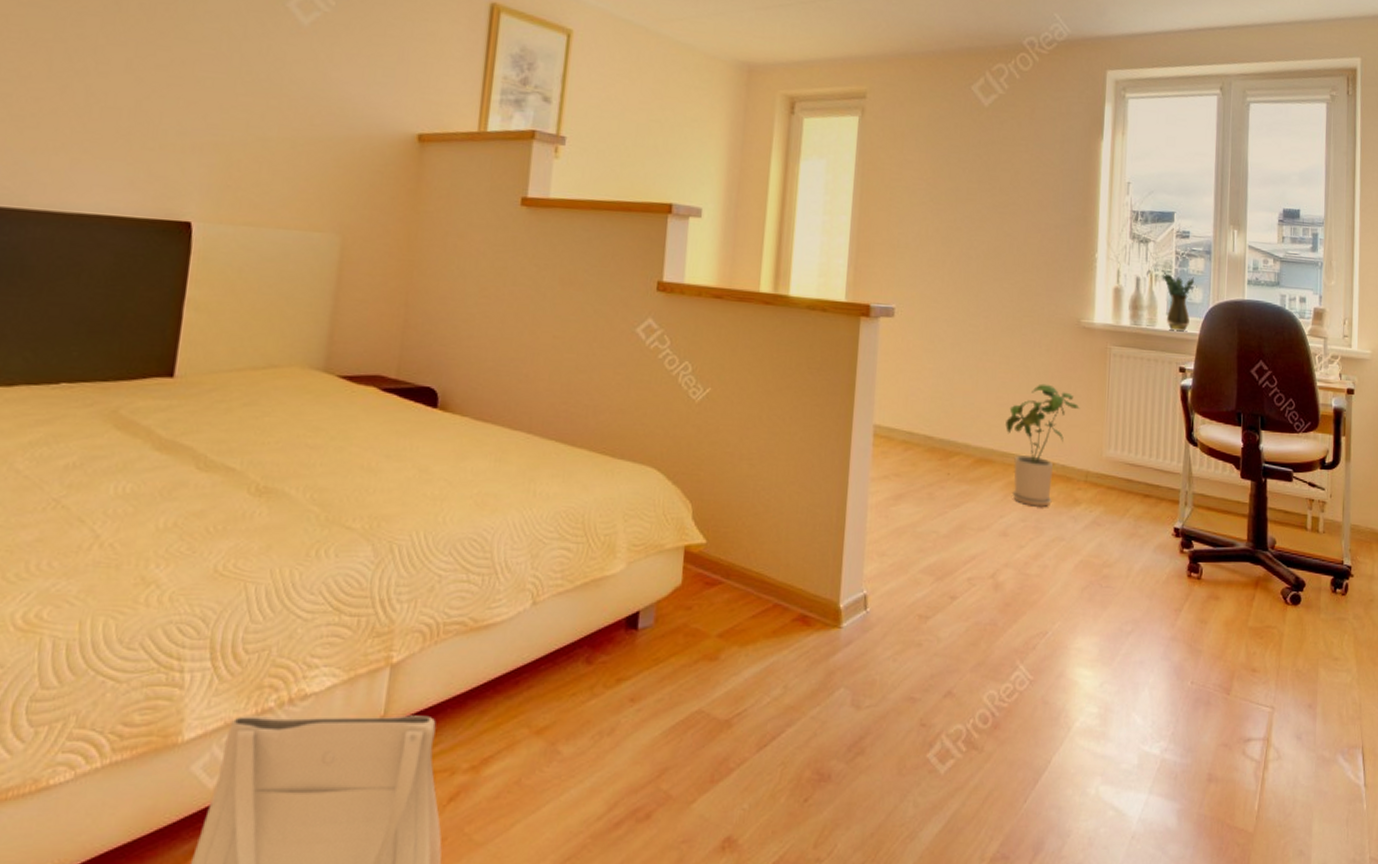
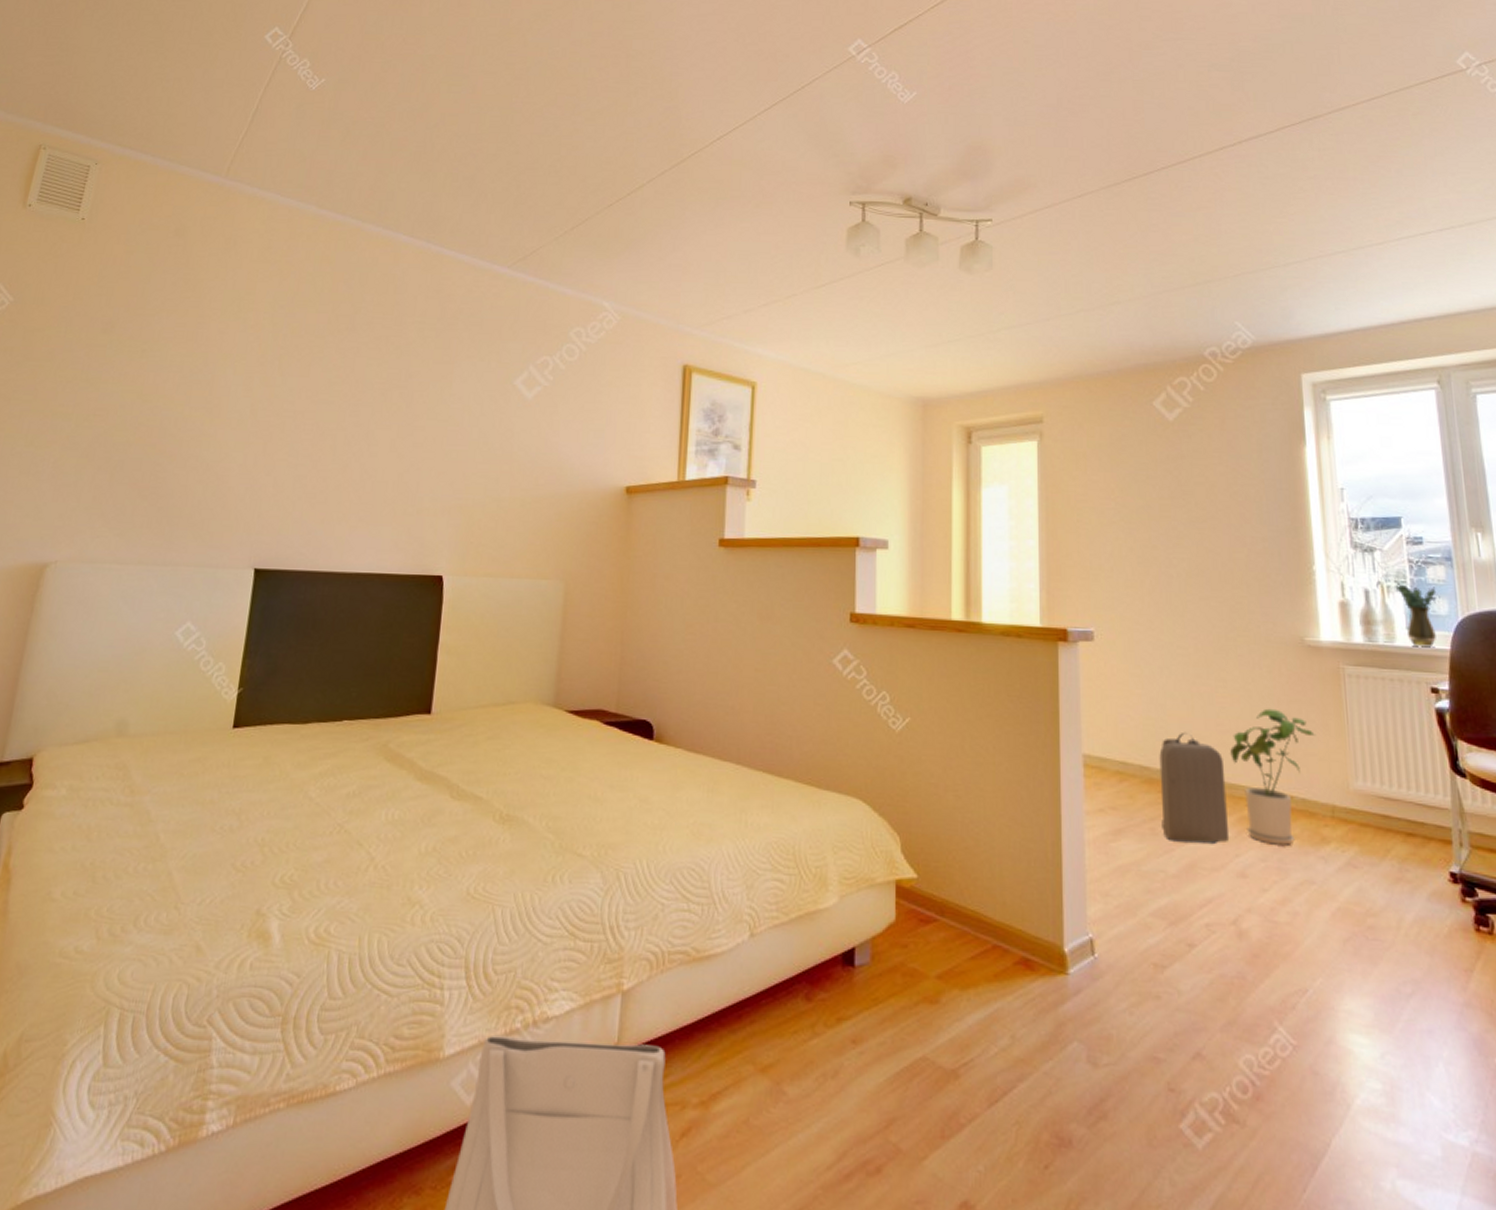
backpack: none [938,404,999,505] -> present [1159,731,1230,842]

